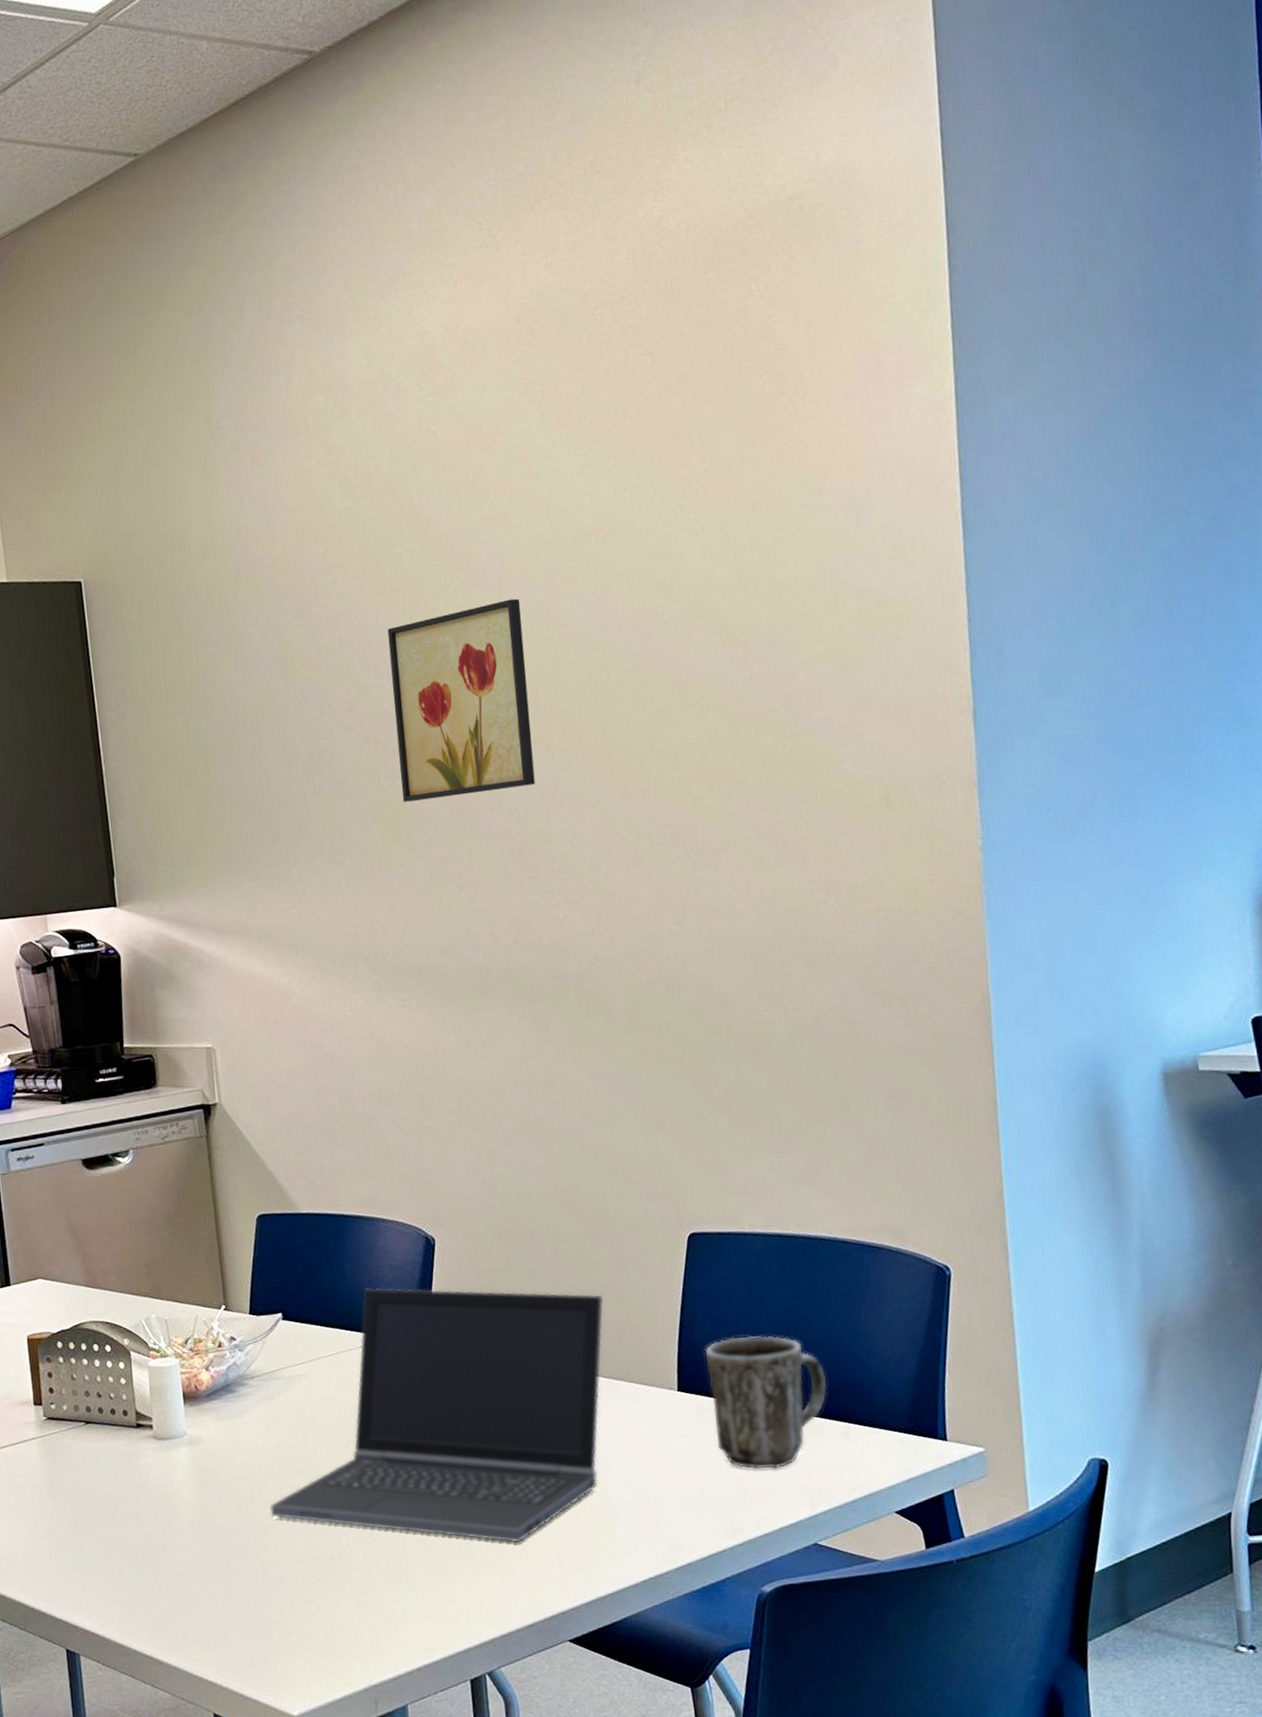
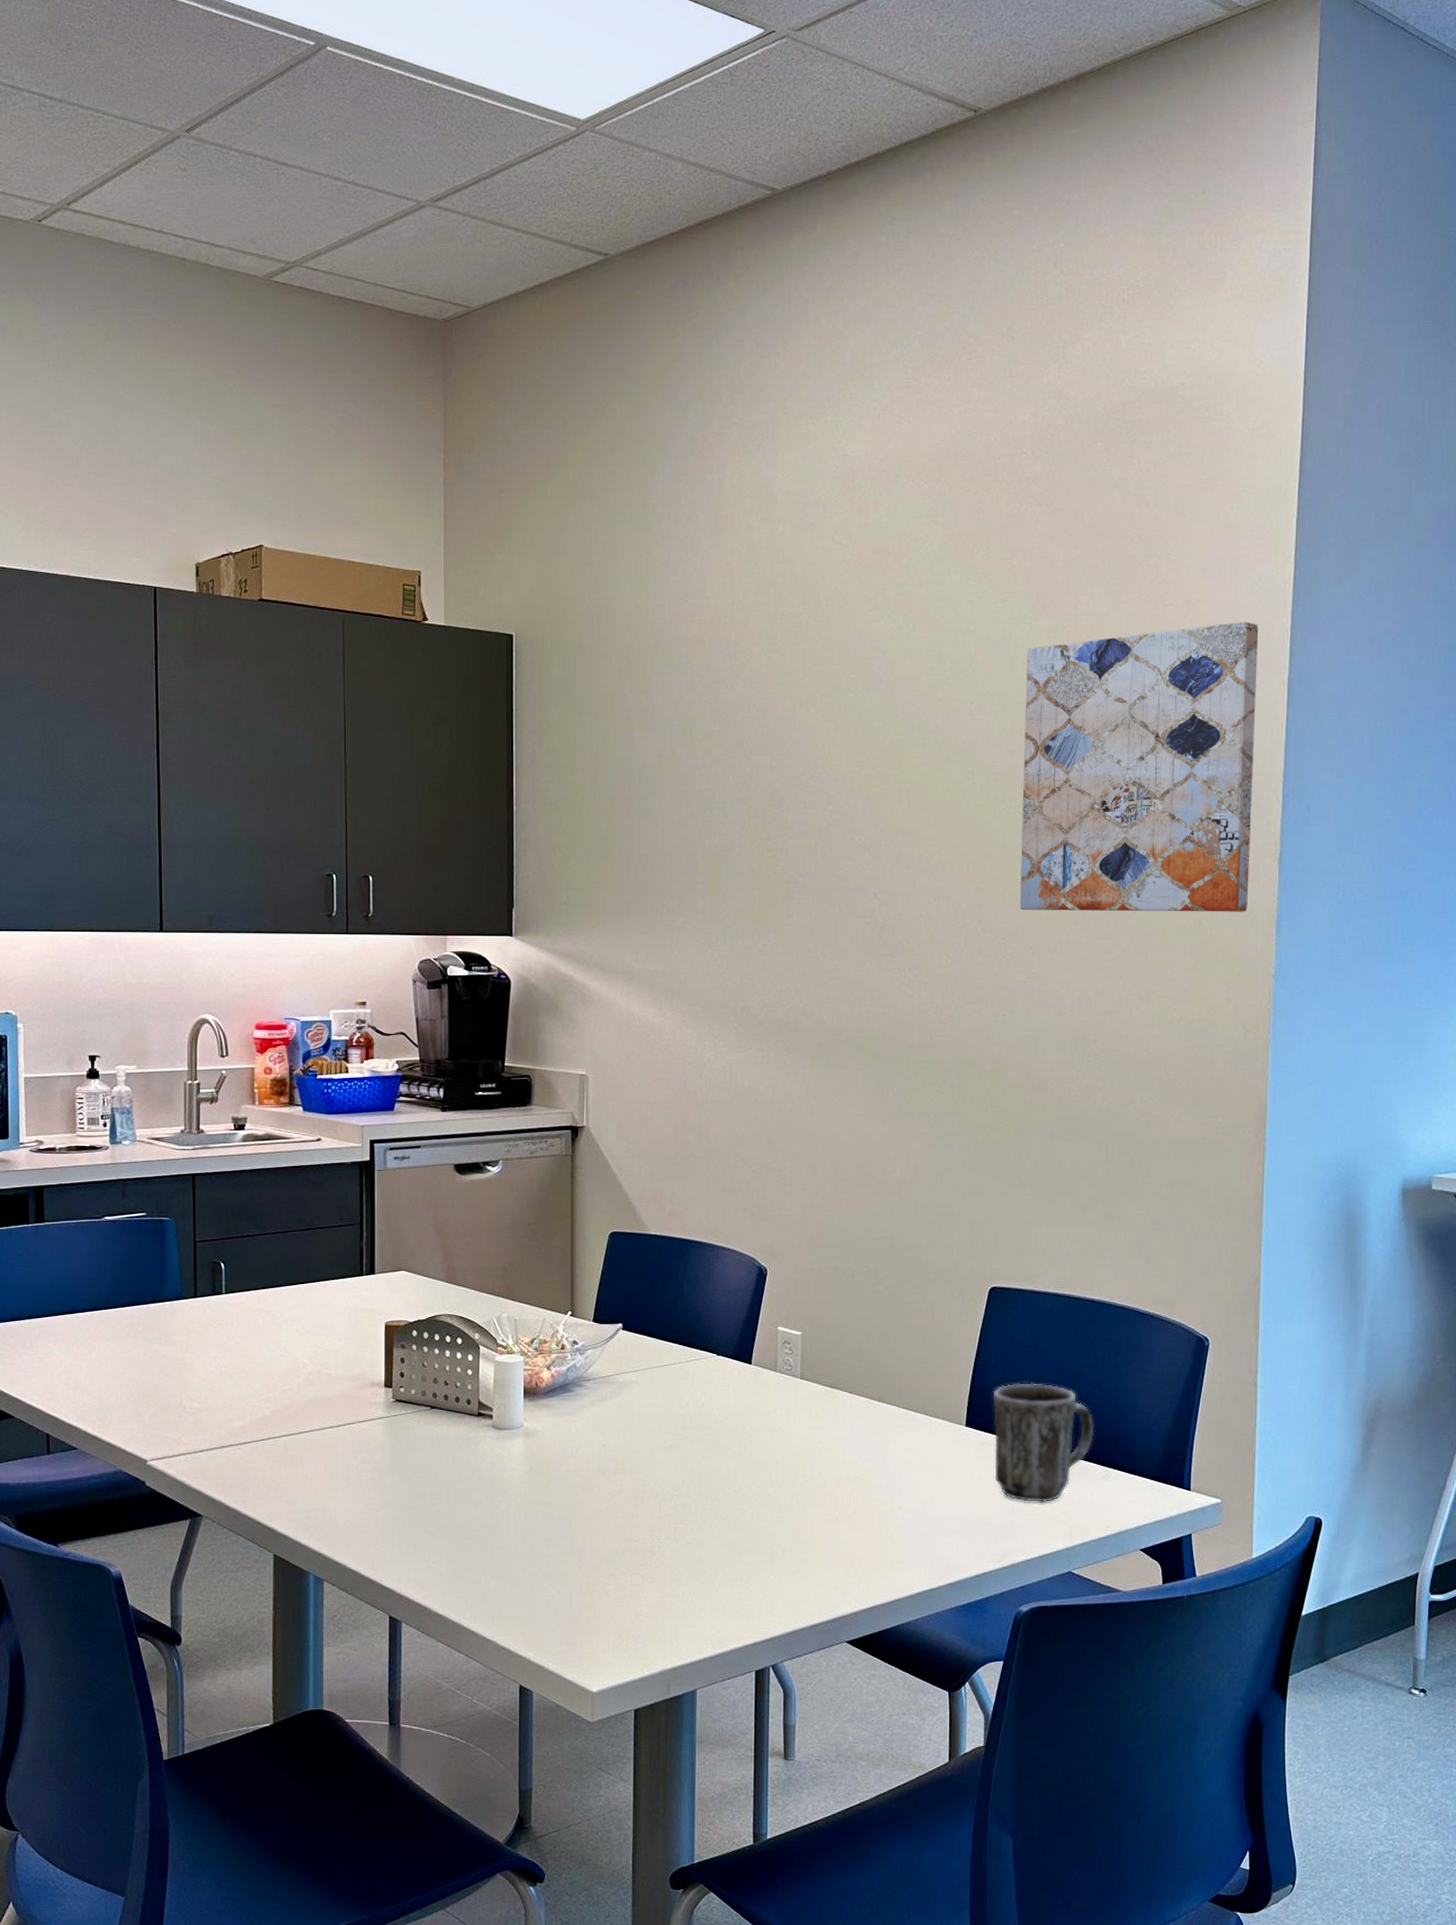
laptop computer: present [269,1288,604,1543] -> none [592,1308,910,1550]
wall art: present [387,598,536,802] -> none [782,704,905,874]
wall art: none [652,449,942,810] -> present [1019,621,1259,912]

